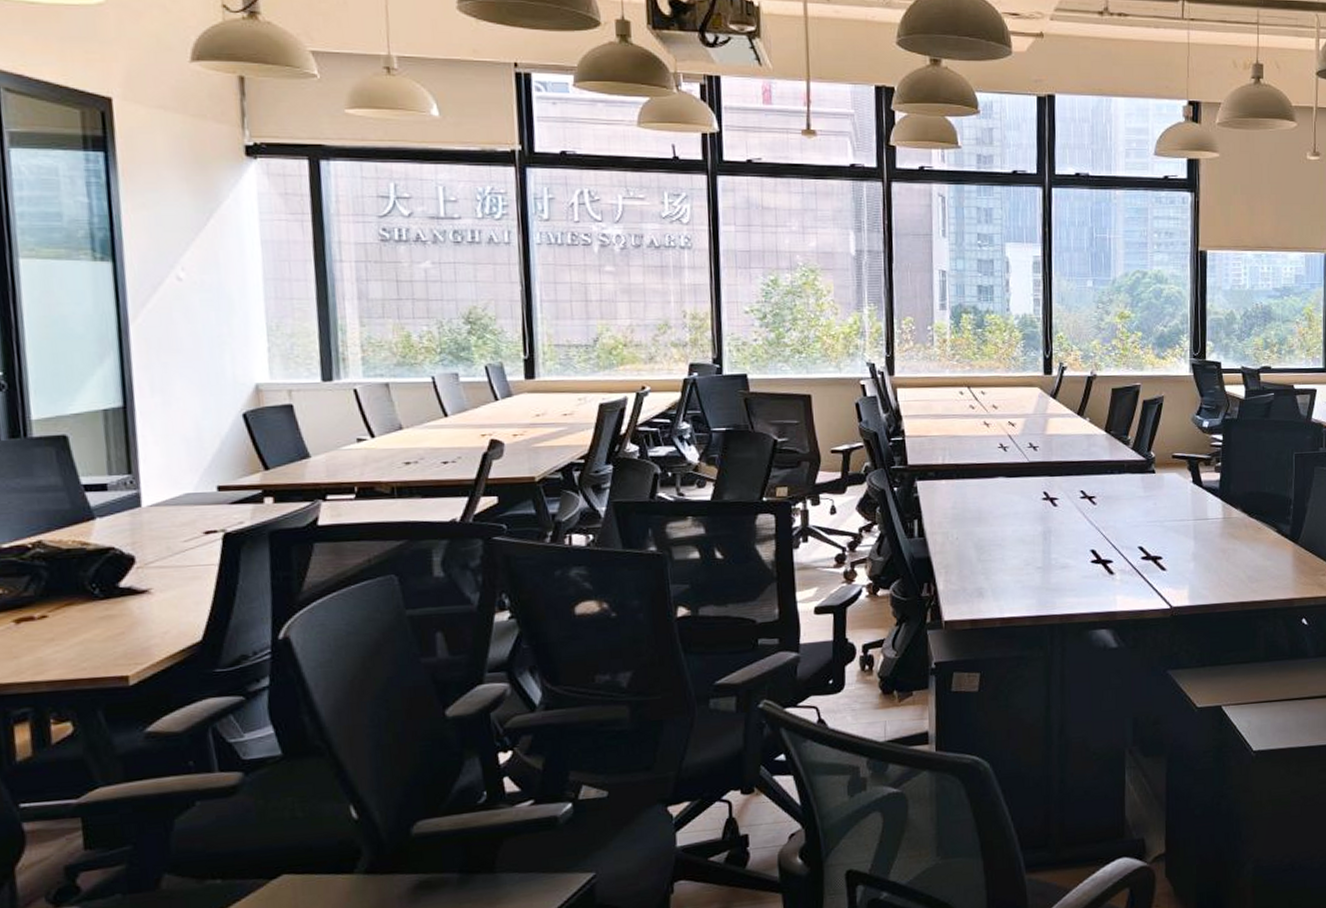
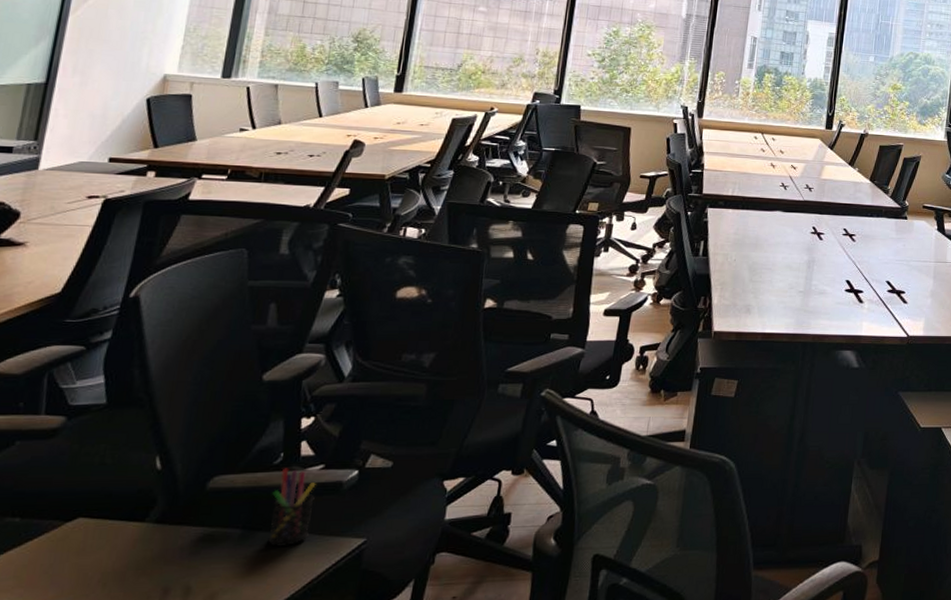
pen holder: none [484,806,532,889] -> present [268,468,316,548]

